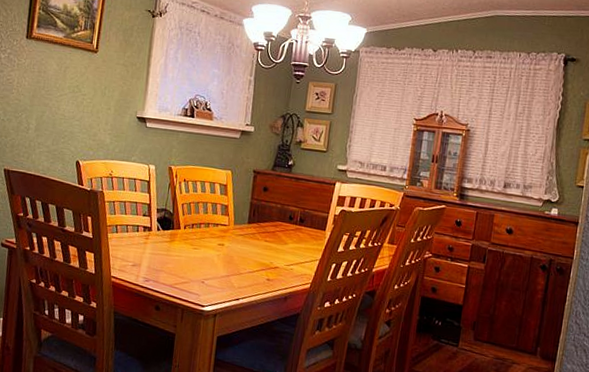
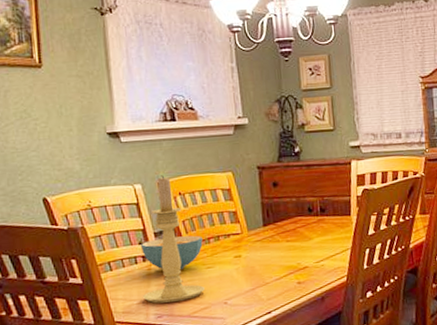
candle holder: none [136,161,188,272] -> present [142,175,204,304]
cereal bowl: none [144,214,195,245] -> present [141,235,203,269]

